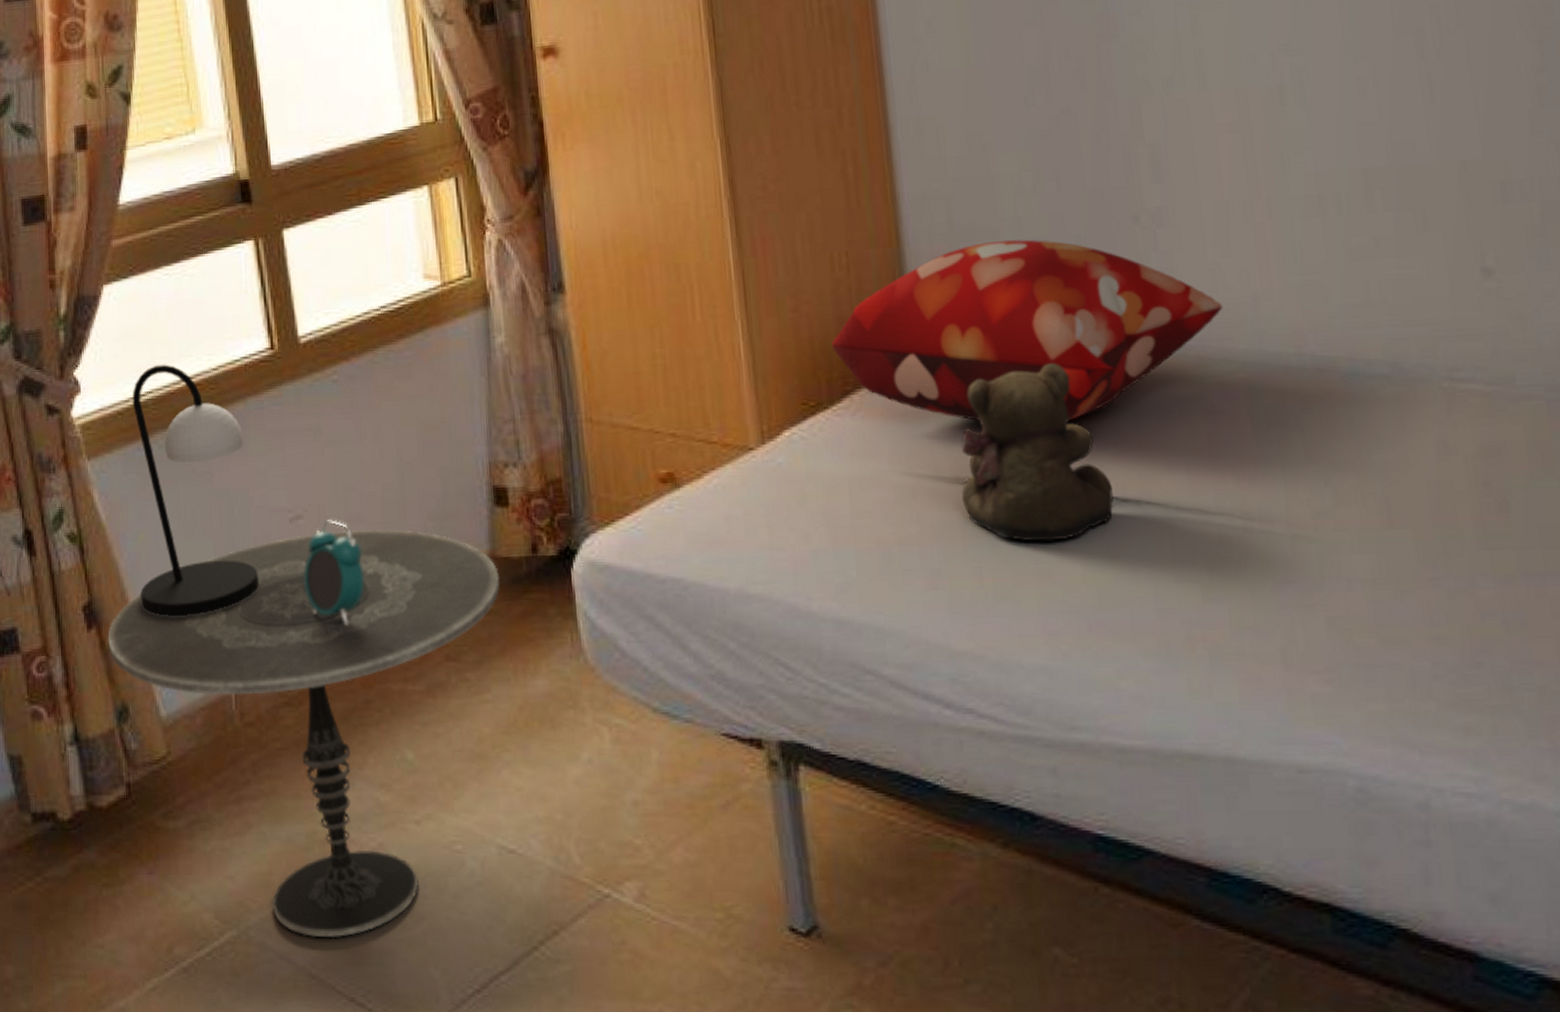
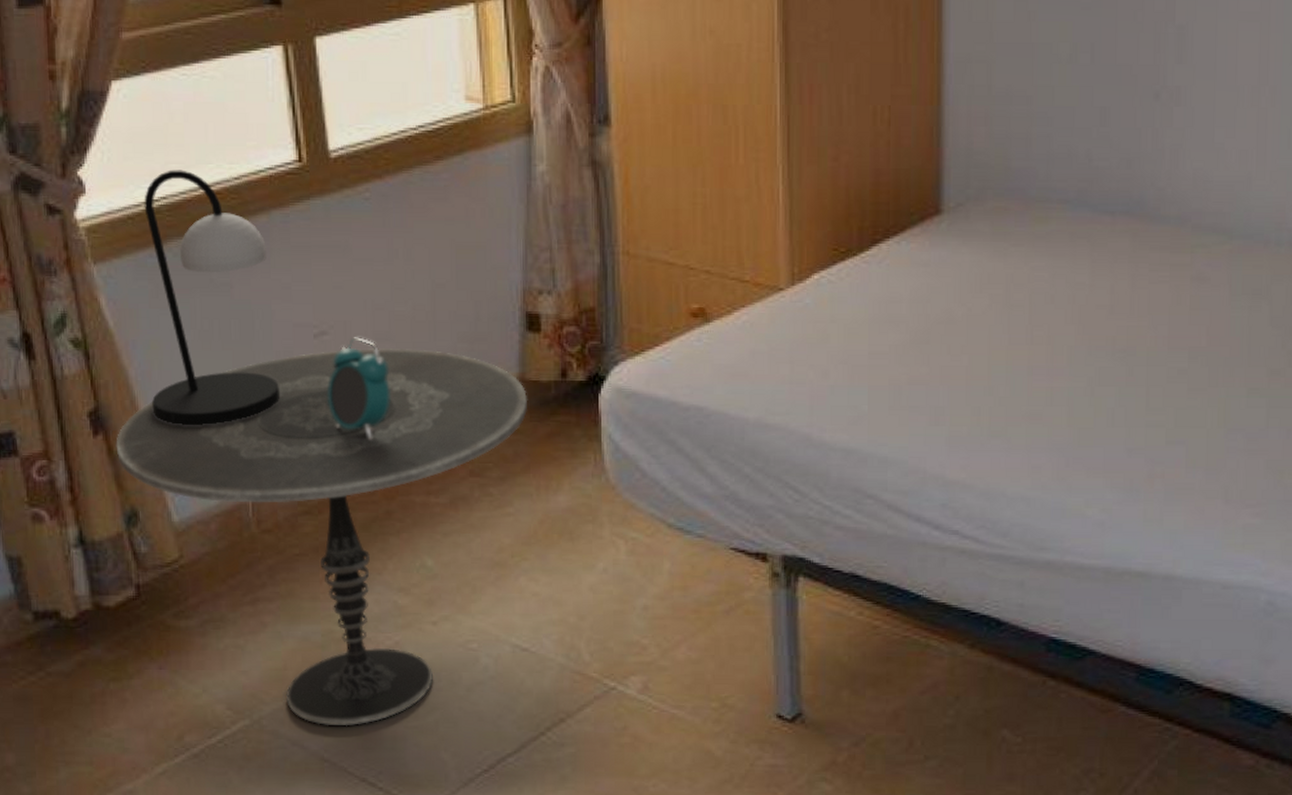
decorative pillow: present [831,239,1224,422] -> none [866,106,1221,280]
teddy bear: present [961,363,1114,542] -> none [970,225,1103,386]

